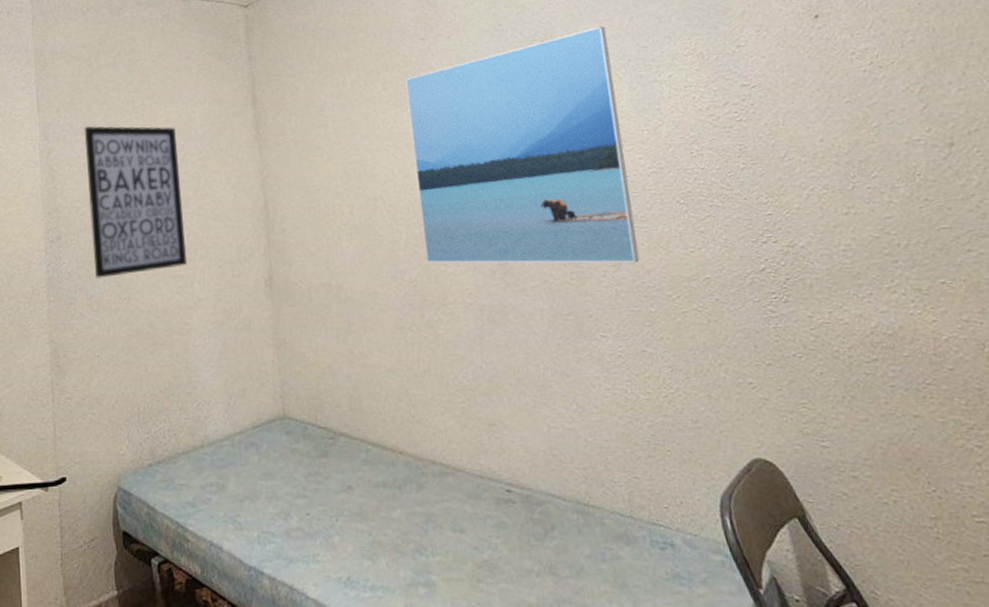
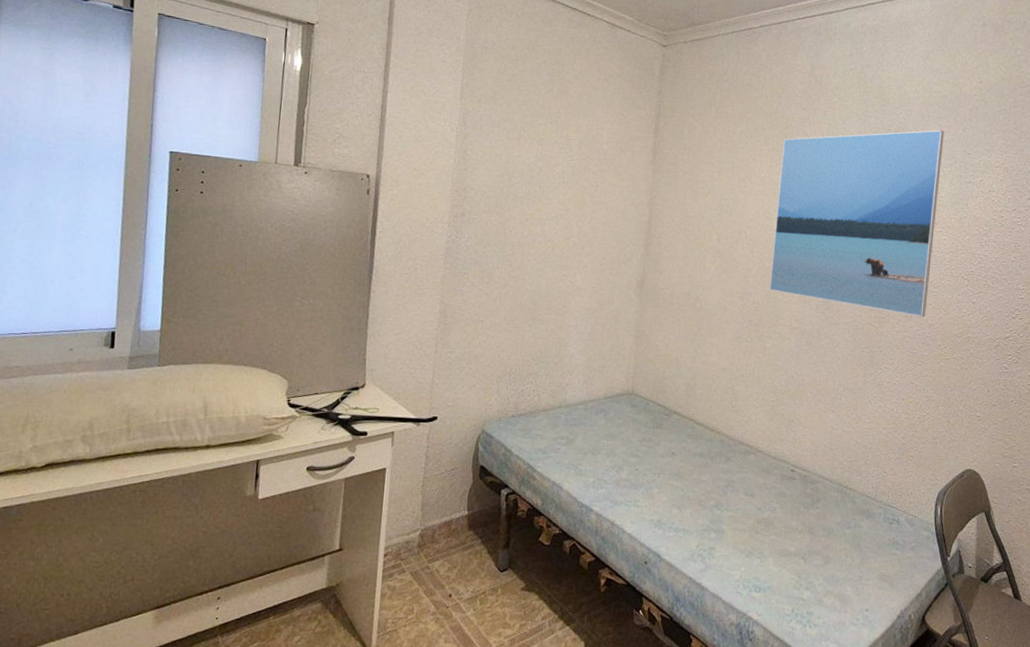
wall art: present [84,125,187,279] -> none [490,120,584,259]

